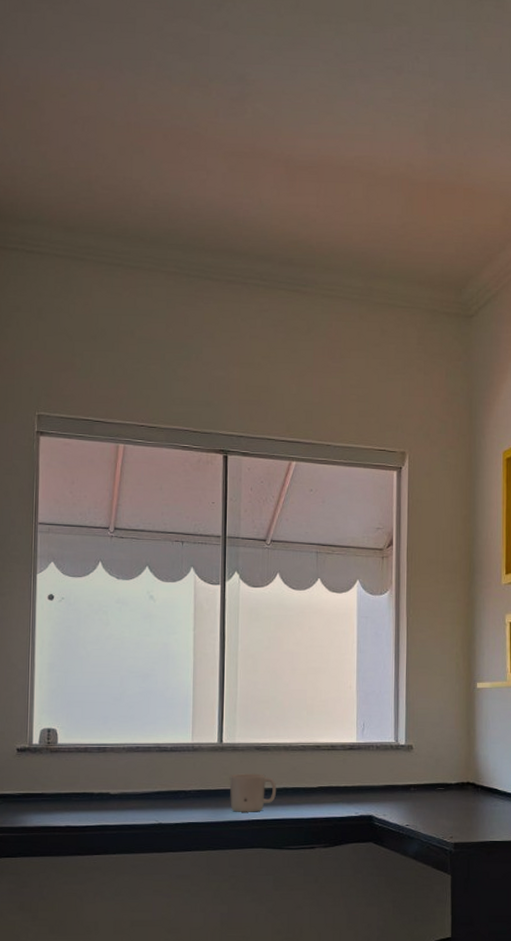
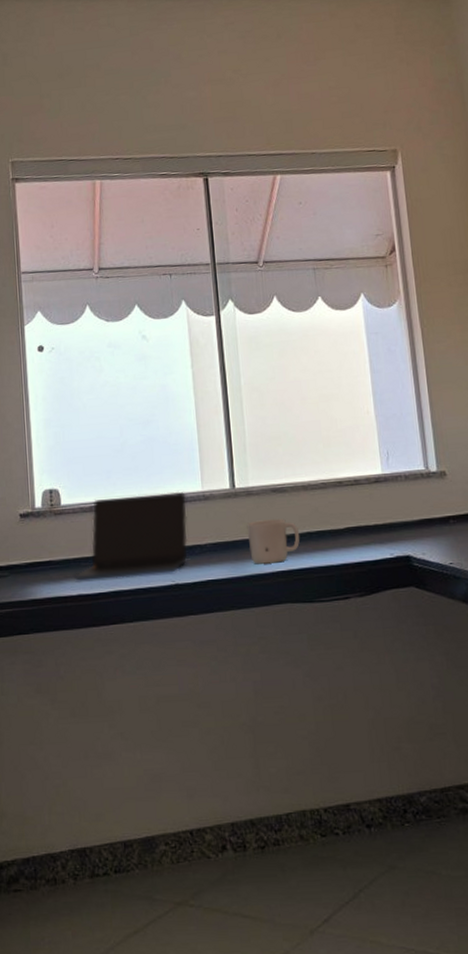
laptop: none [65,741,177,814] -> present [75,491,188,580]

